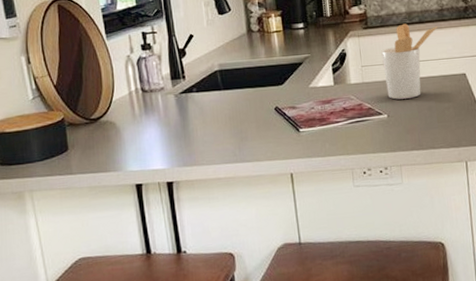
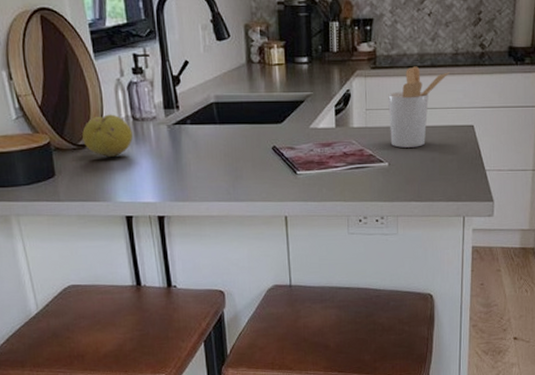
fruit: none [94,88,142,128] -> present [82,114,133,157]

